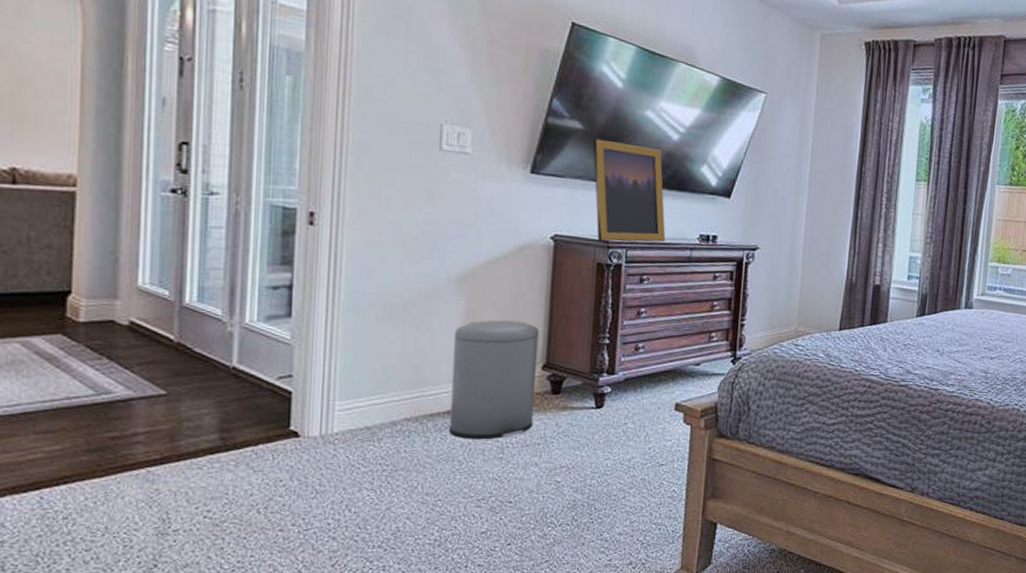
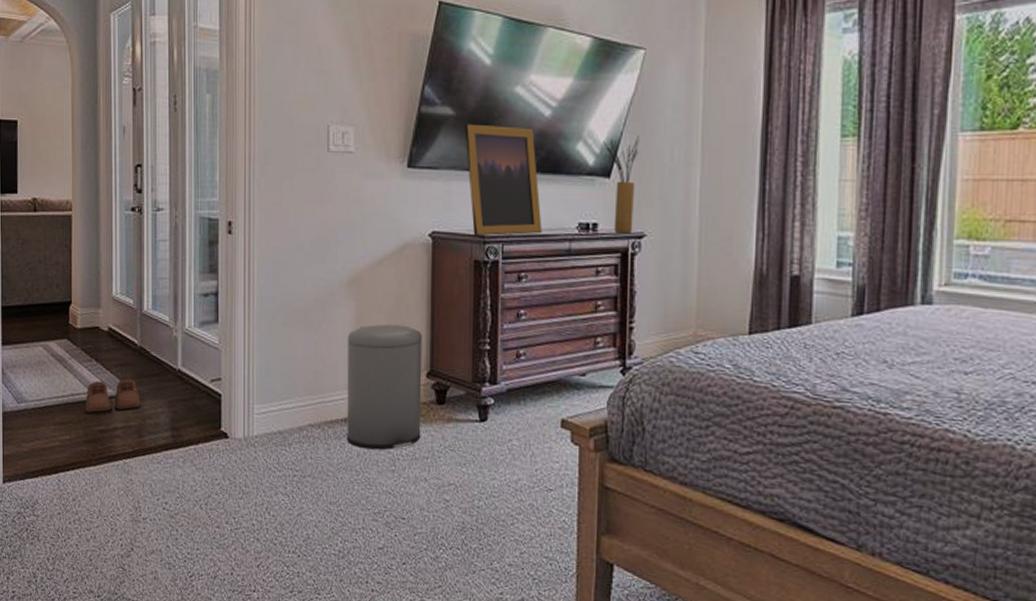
shoe: none [88,378,176,420] -> present [85,379,141,415]
vase: none [725,164,758,247] -> present [603,135,640,234]

